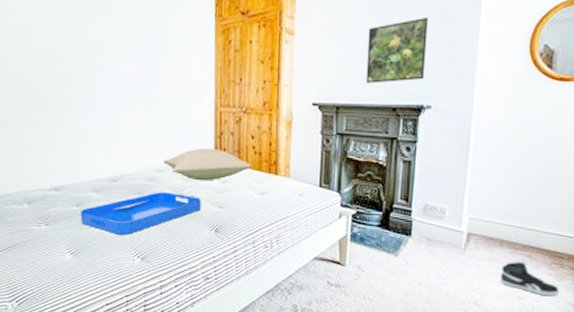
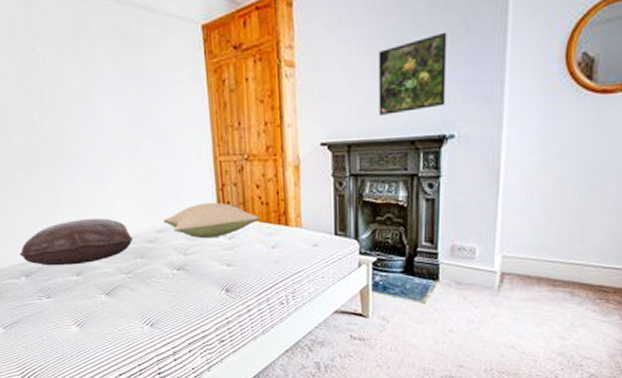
pillow: none [25,154,133,196] -> present [19,218,133,266]
serving tray: present [81,192,201,235] -> none [82,253,209,302]
sneaker: present [500,262,559,297] -> none [539,300,605,334]

